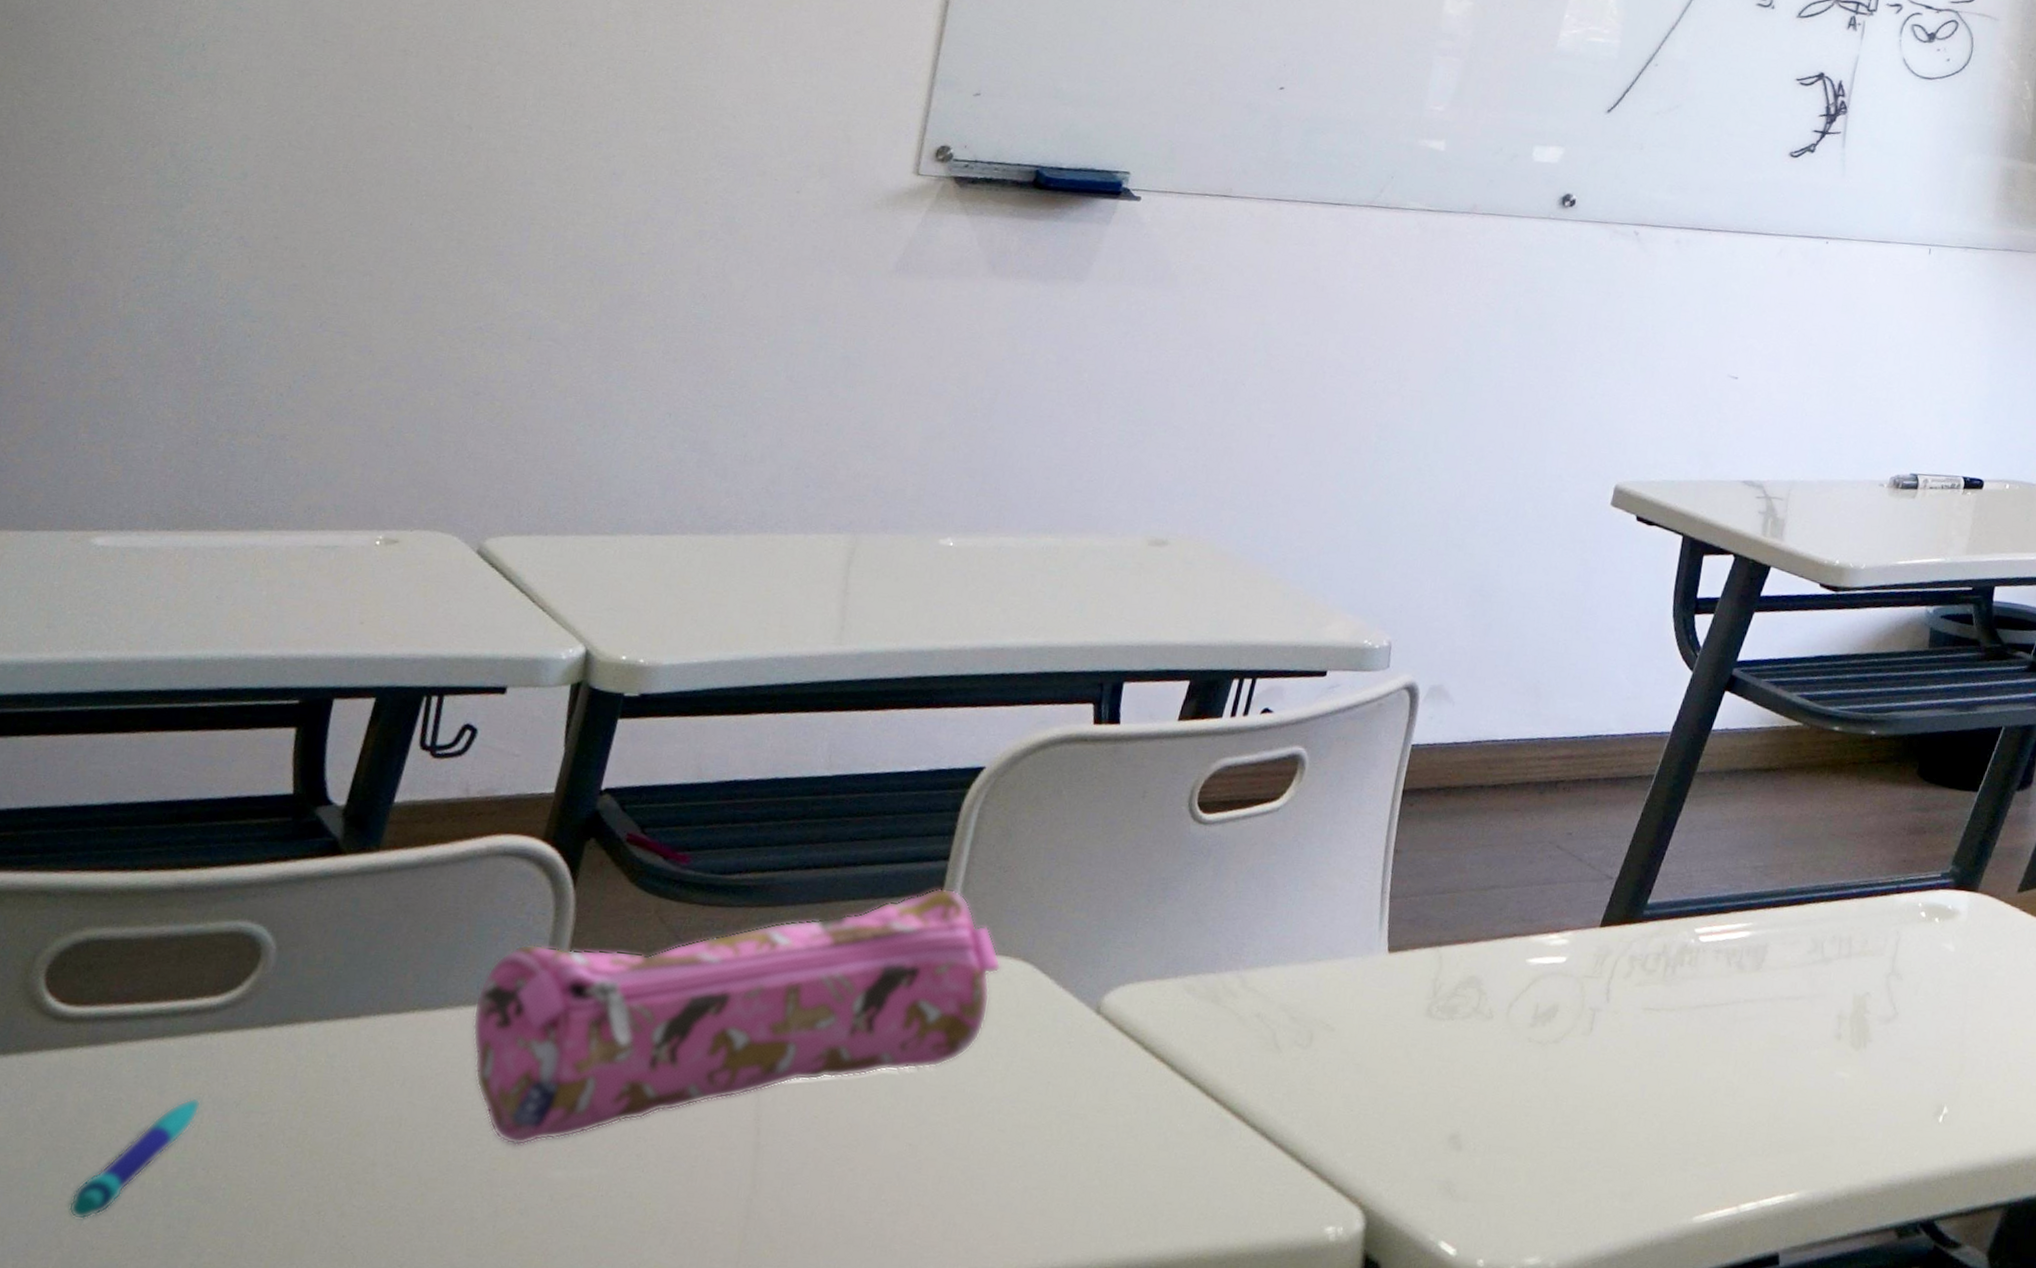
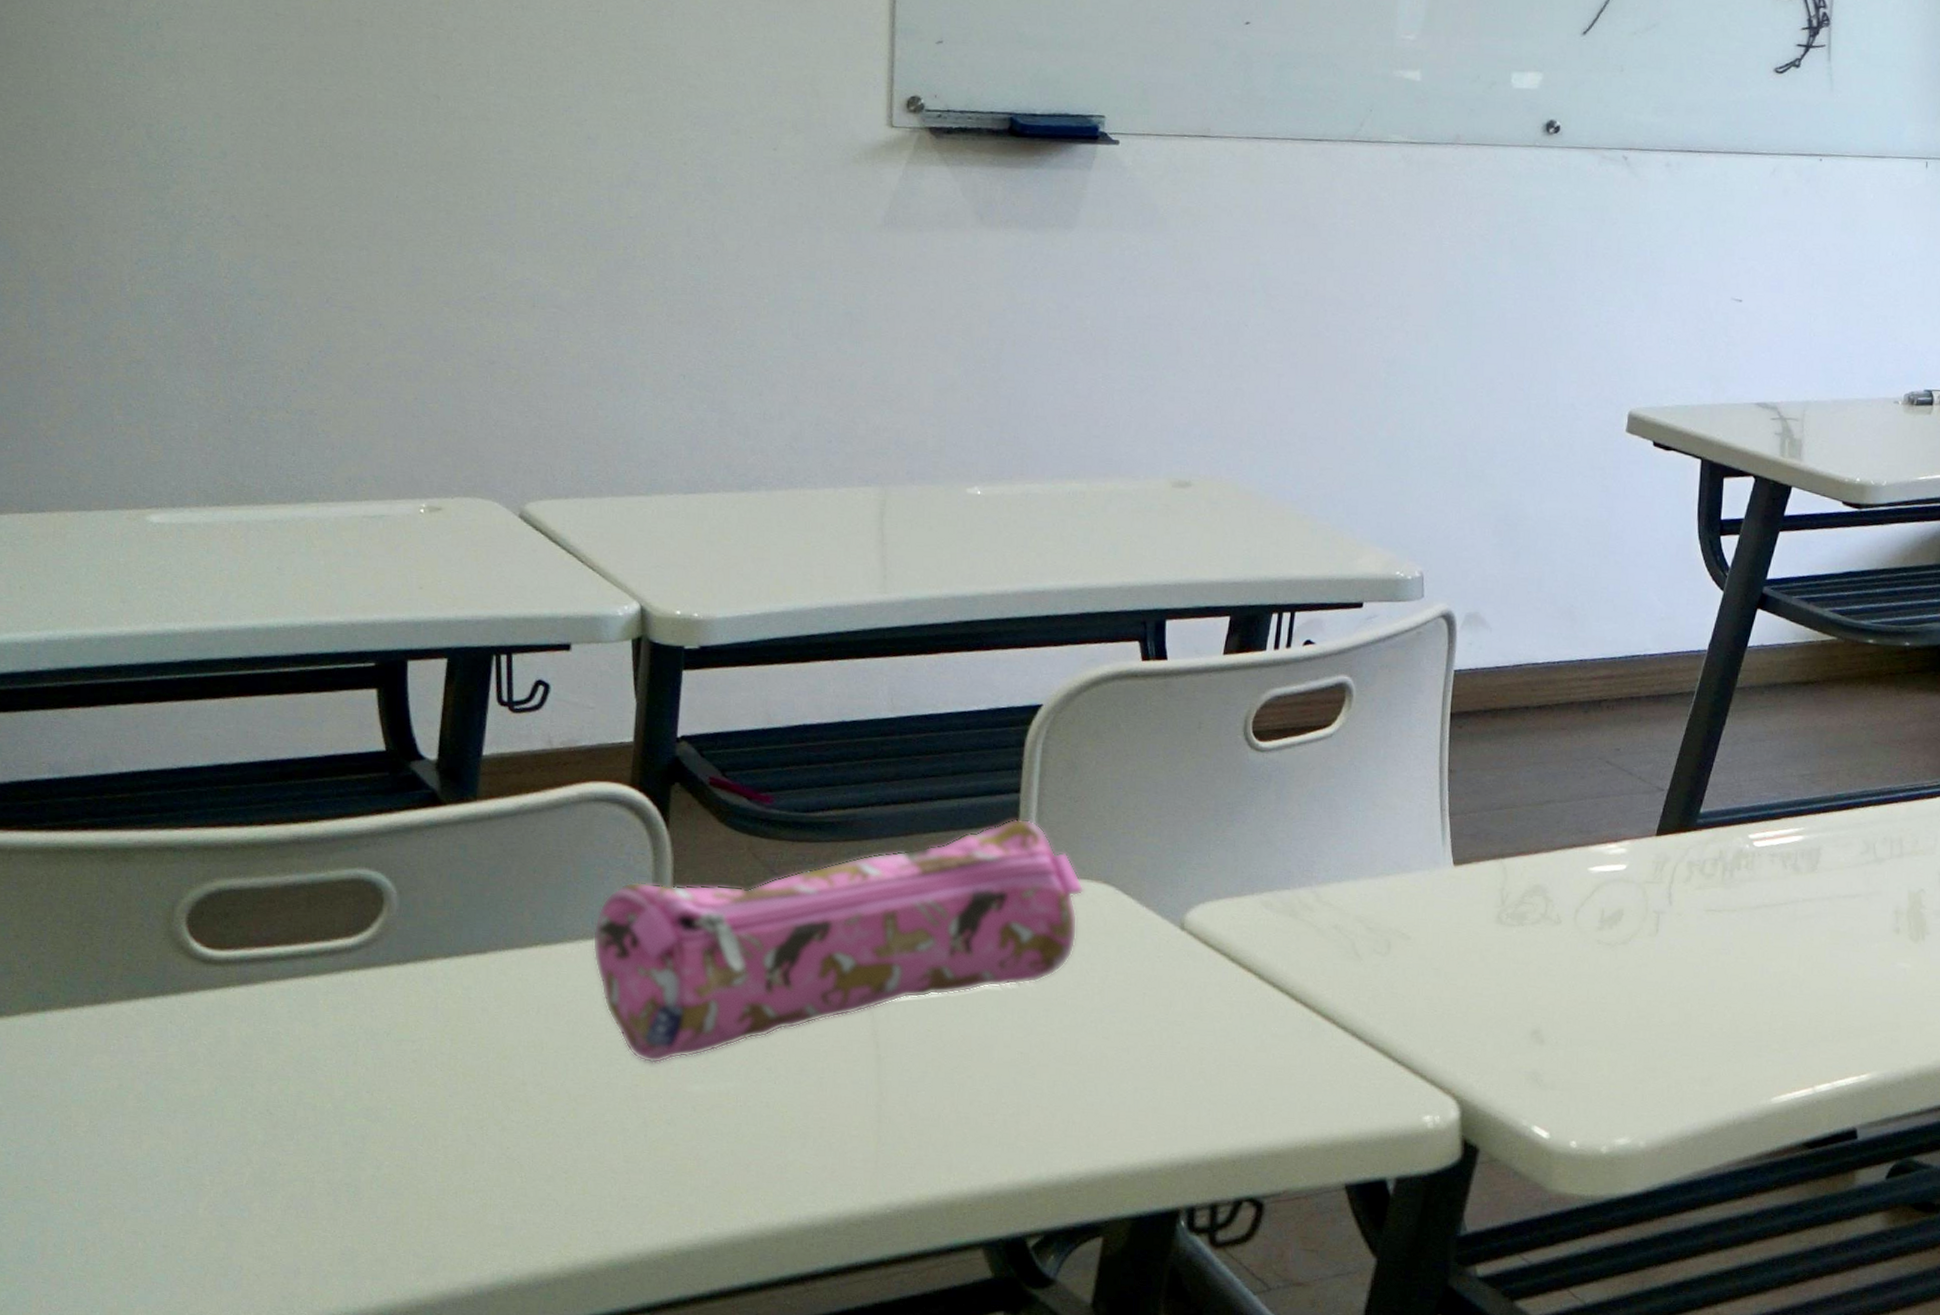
pen: present [68,1098,202,1221] -> none [250,1029,355,1140]

